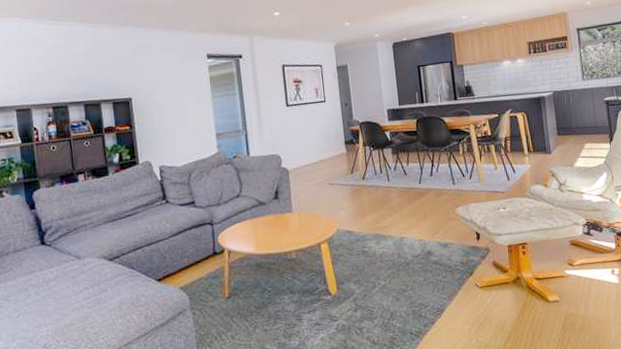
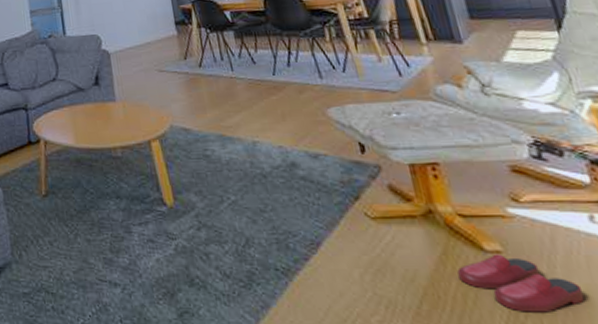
slippers: none [531,302,603,340] -> present [457,254,585,313]

